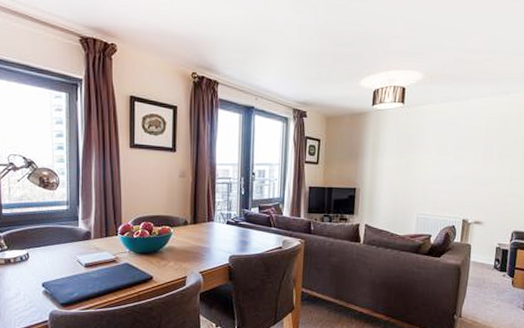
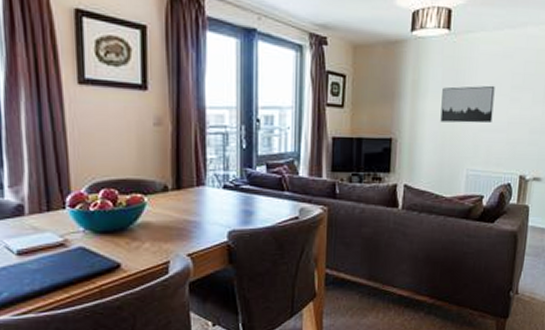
wall art: none [395,146,442,177] -> present [440,85,495,123]

